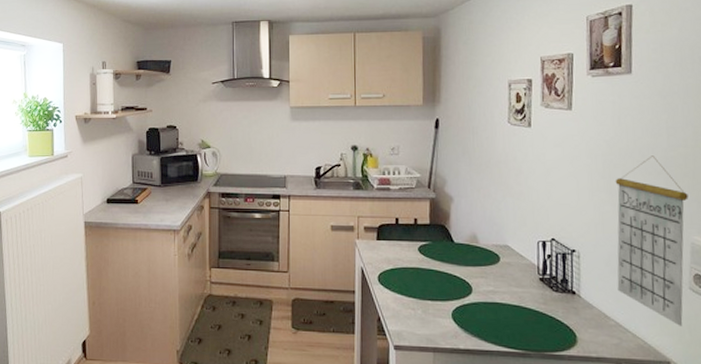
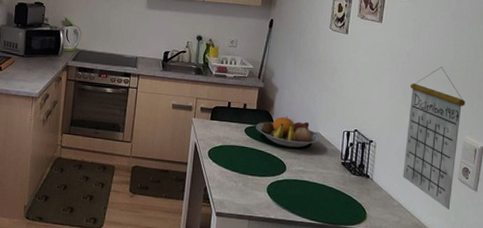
fruit bowl: none [431,229,510,265] -> present [256,116,320,148]

